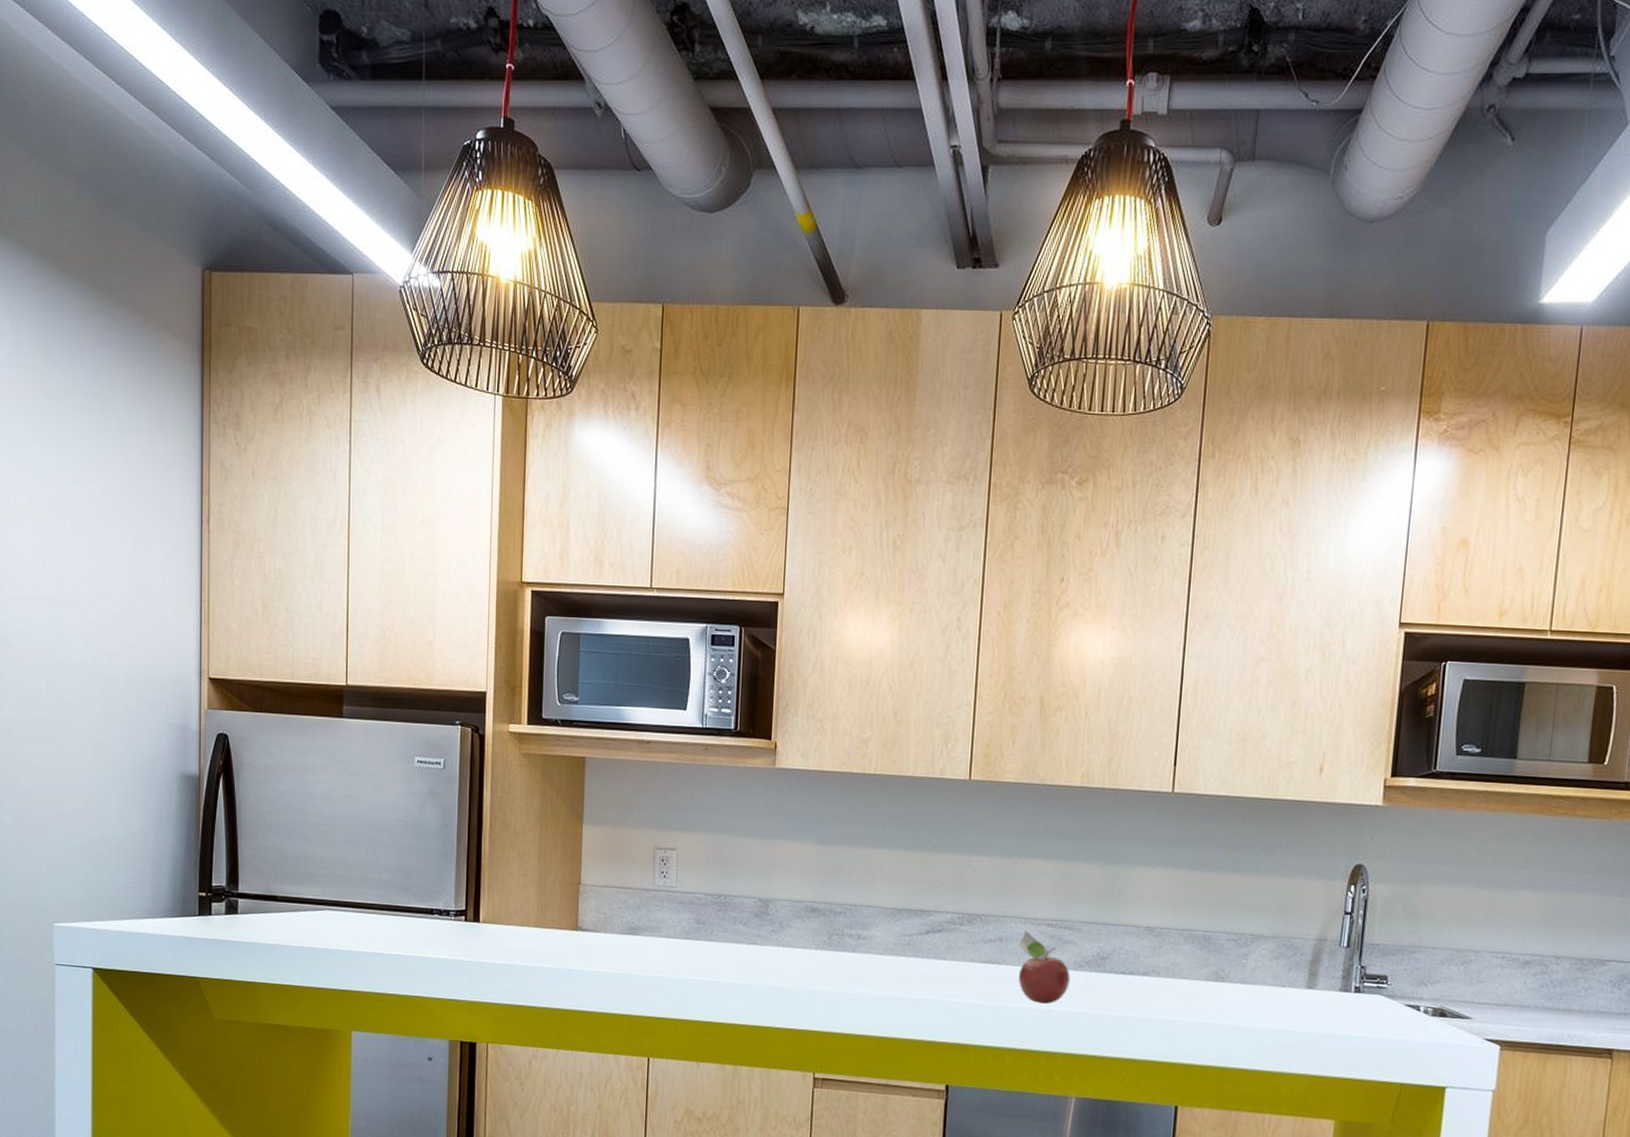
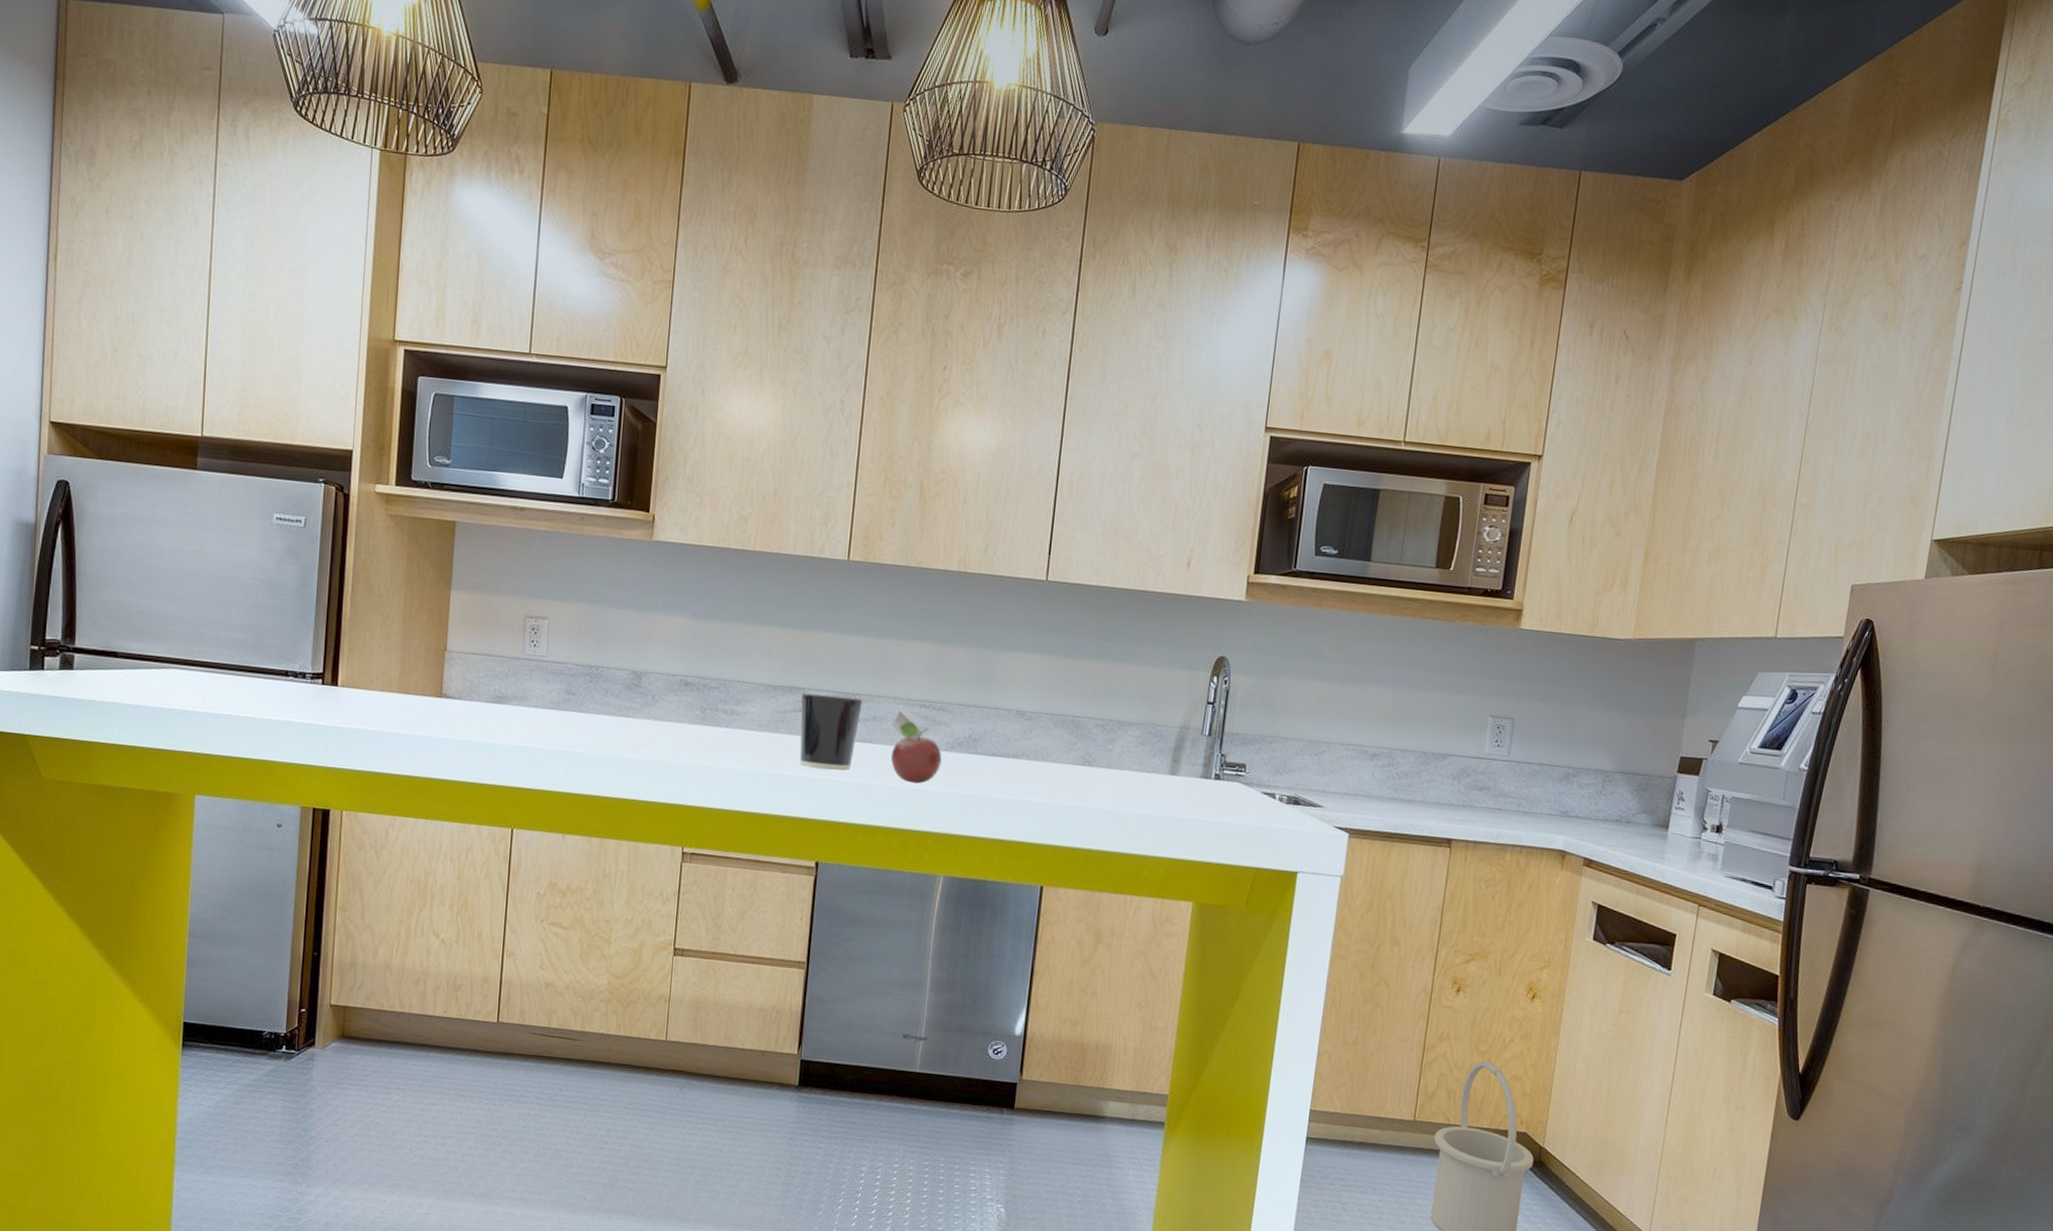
mug: none [926,915,988,994] -> present [799,693,863,772]

